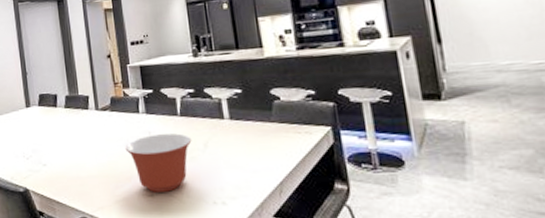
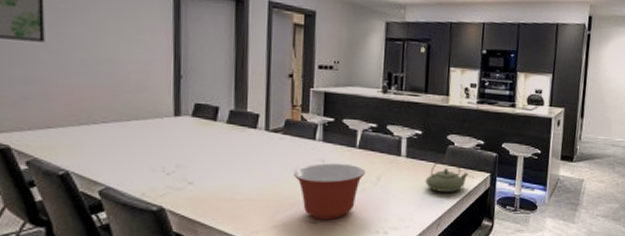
teapot: none [255,114,305,154] -> present [425,158,469,192]

